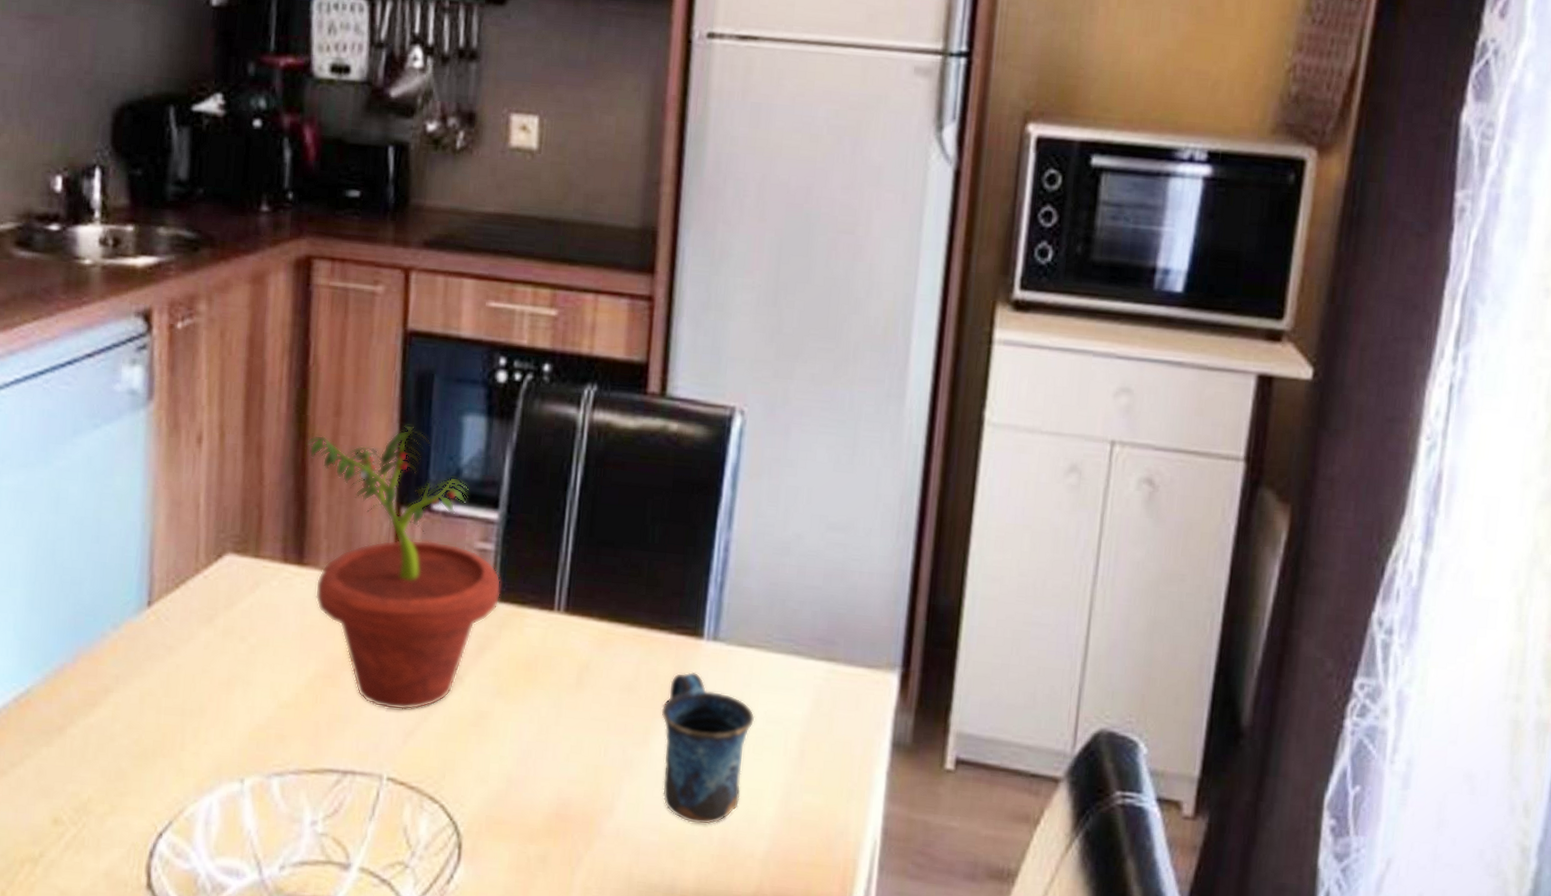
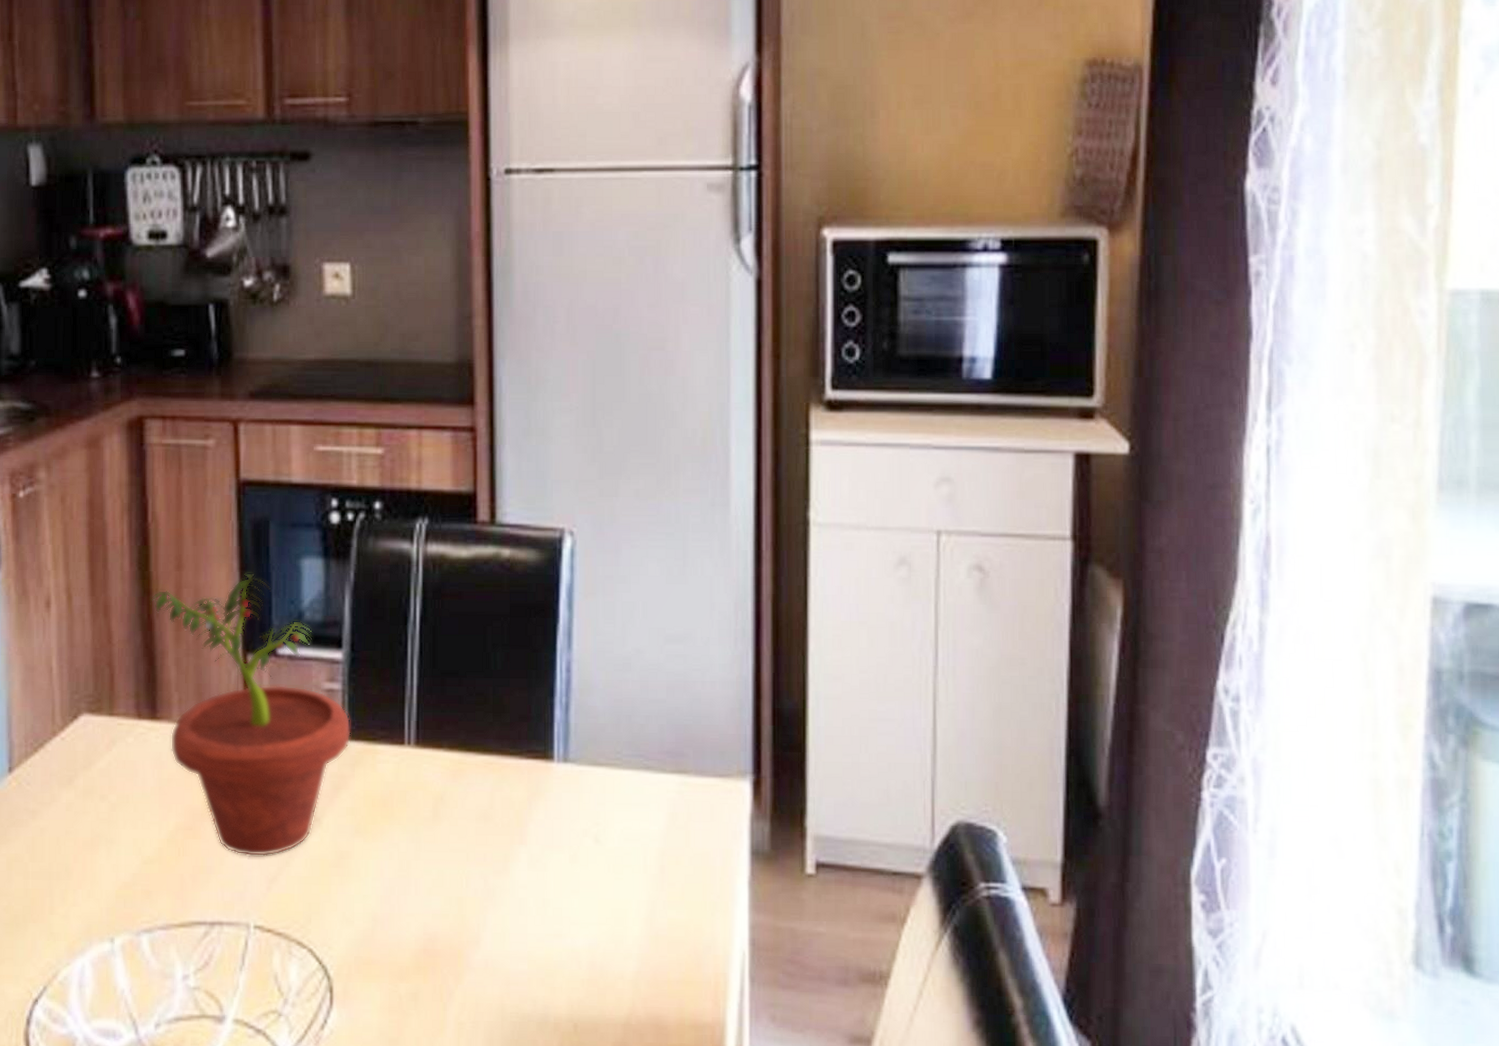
mug: present [661,672,755,825] -> none [519,796,612,949]

